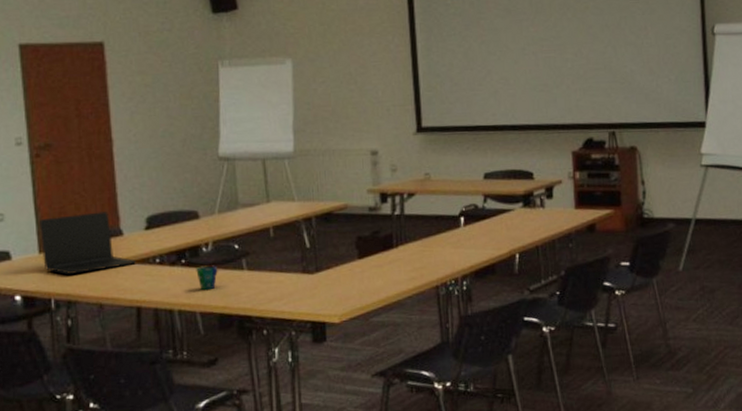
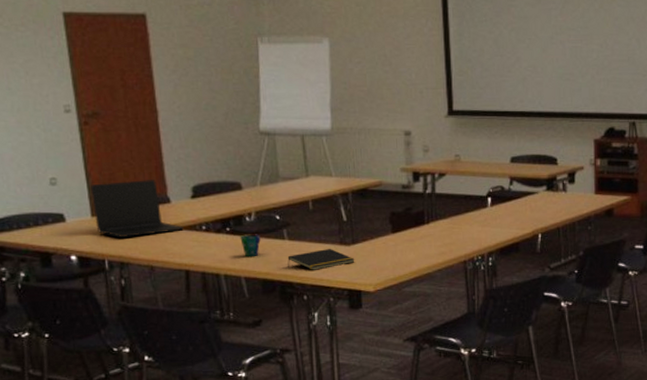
notepad: none [246,278,319,302] -> present [287,249,355,270]

